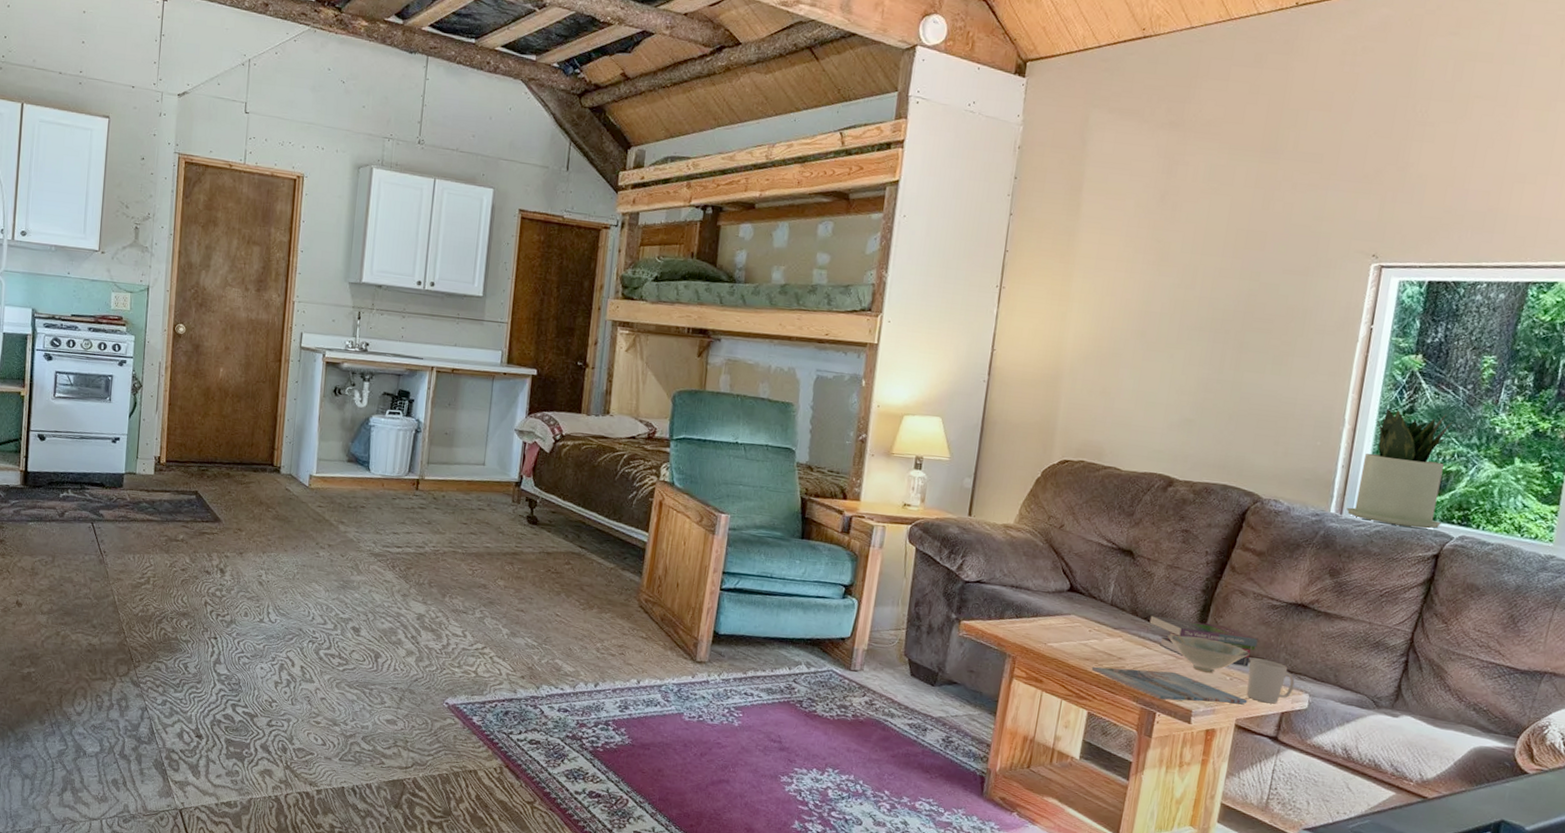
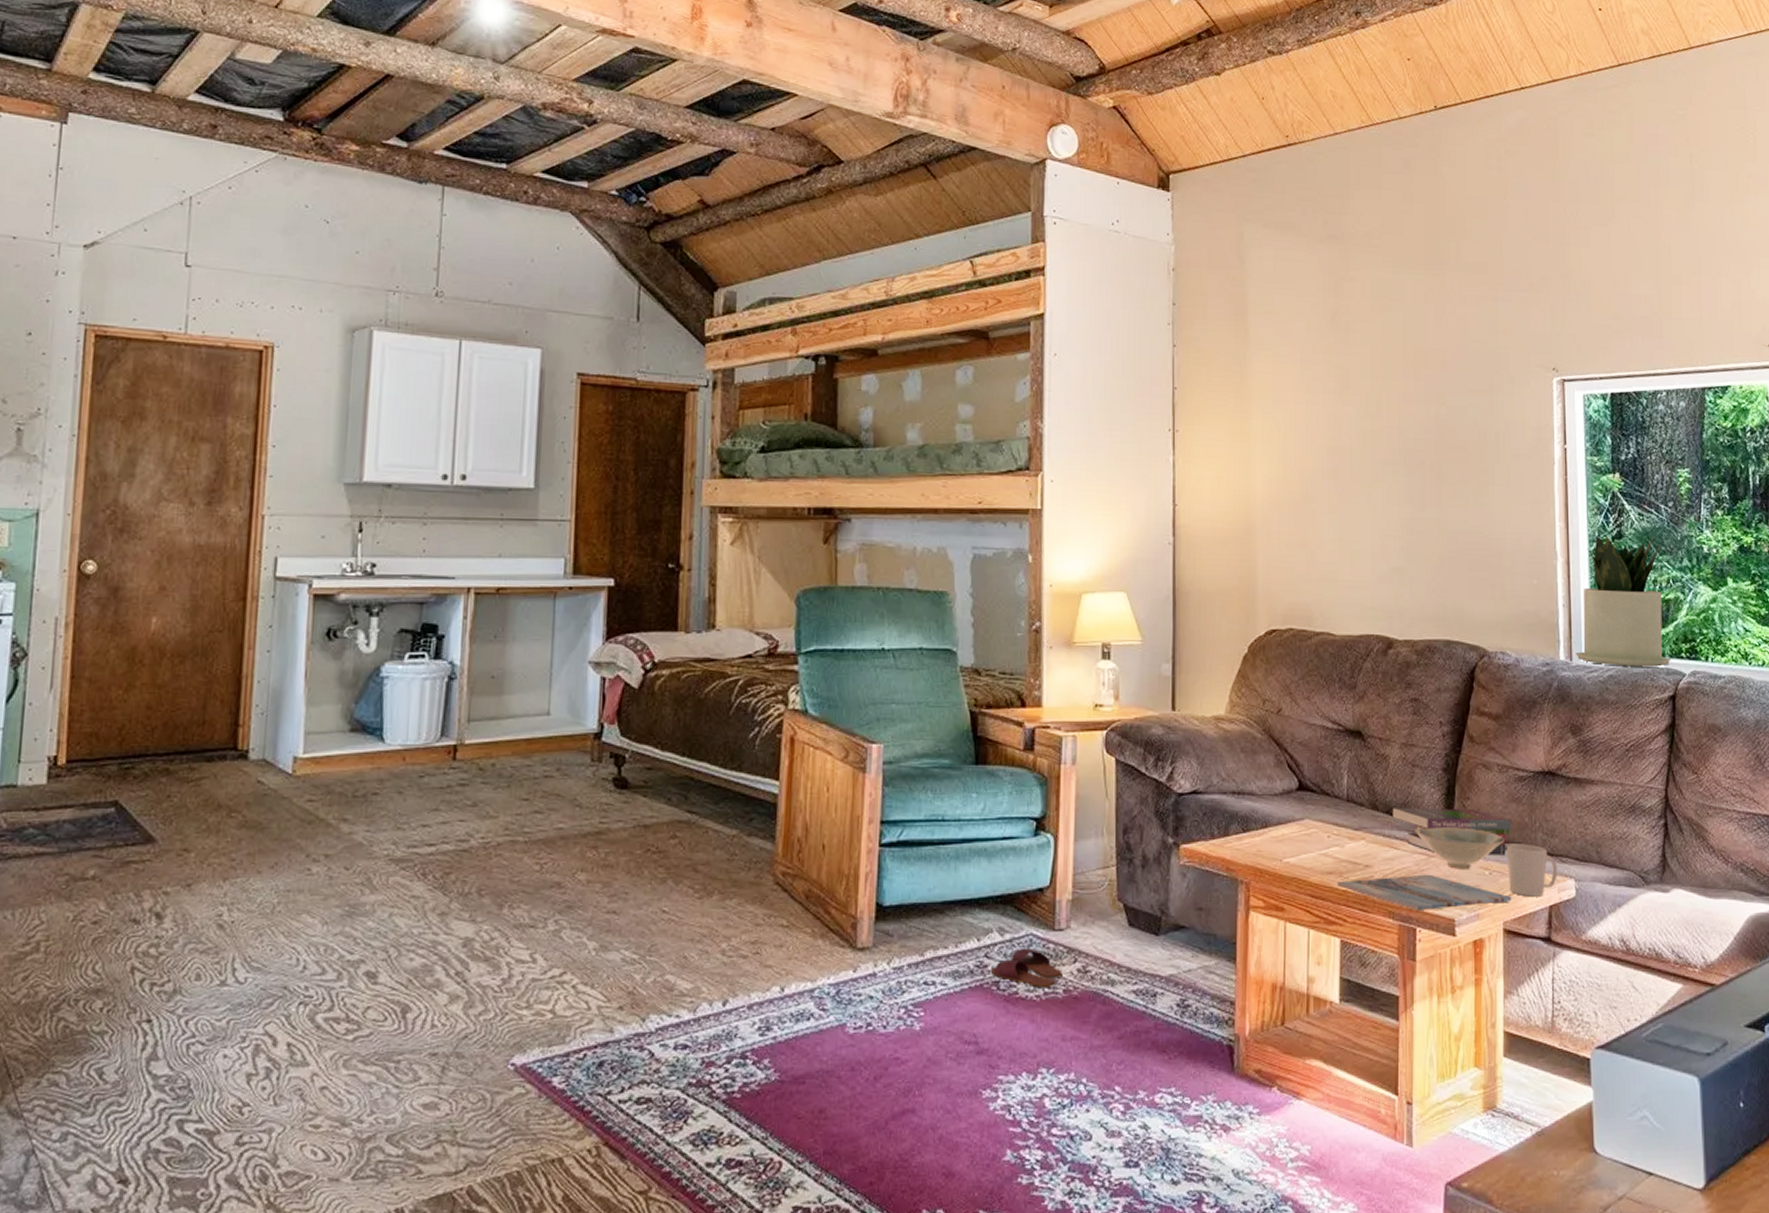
slippers: none [797,680,853,712] -> present [991,949,1063,988]

